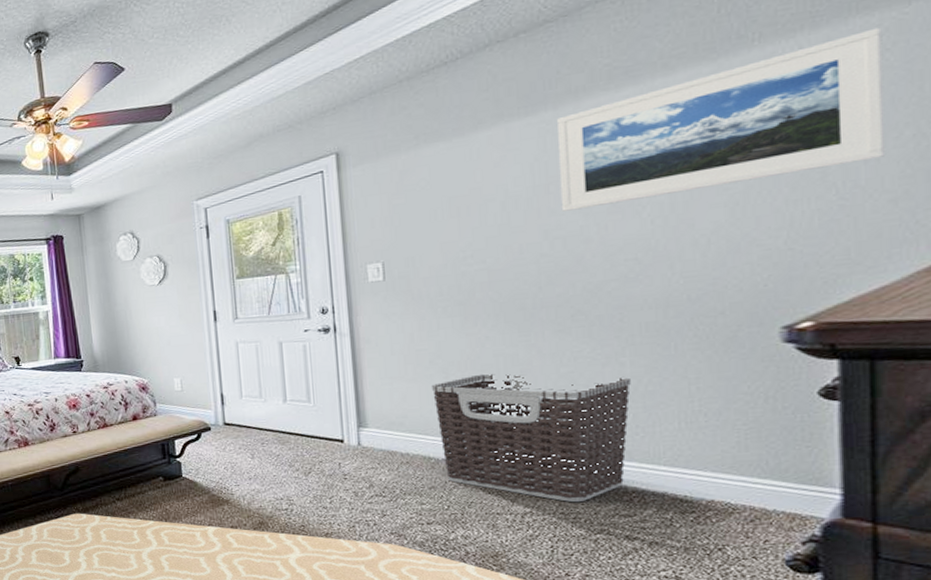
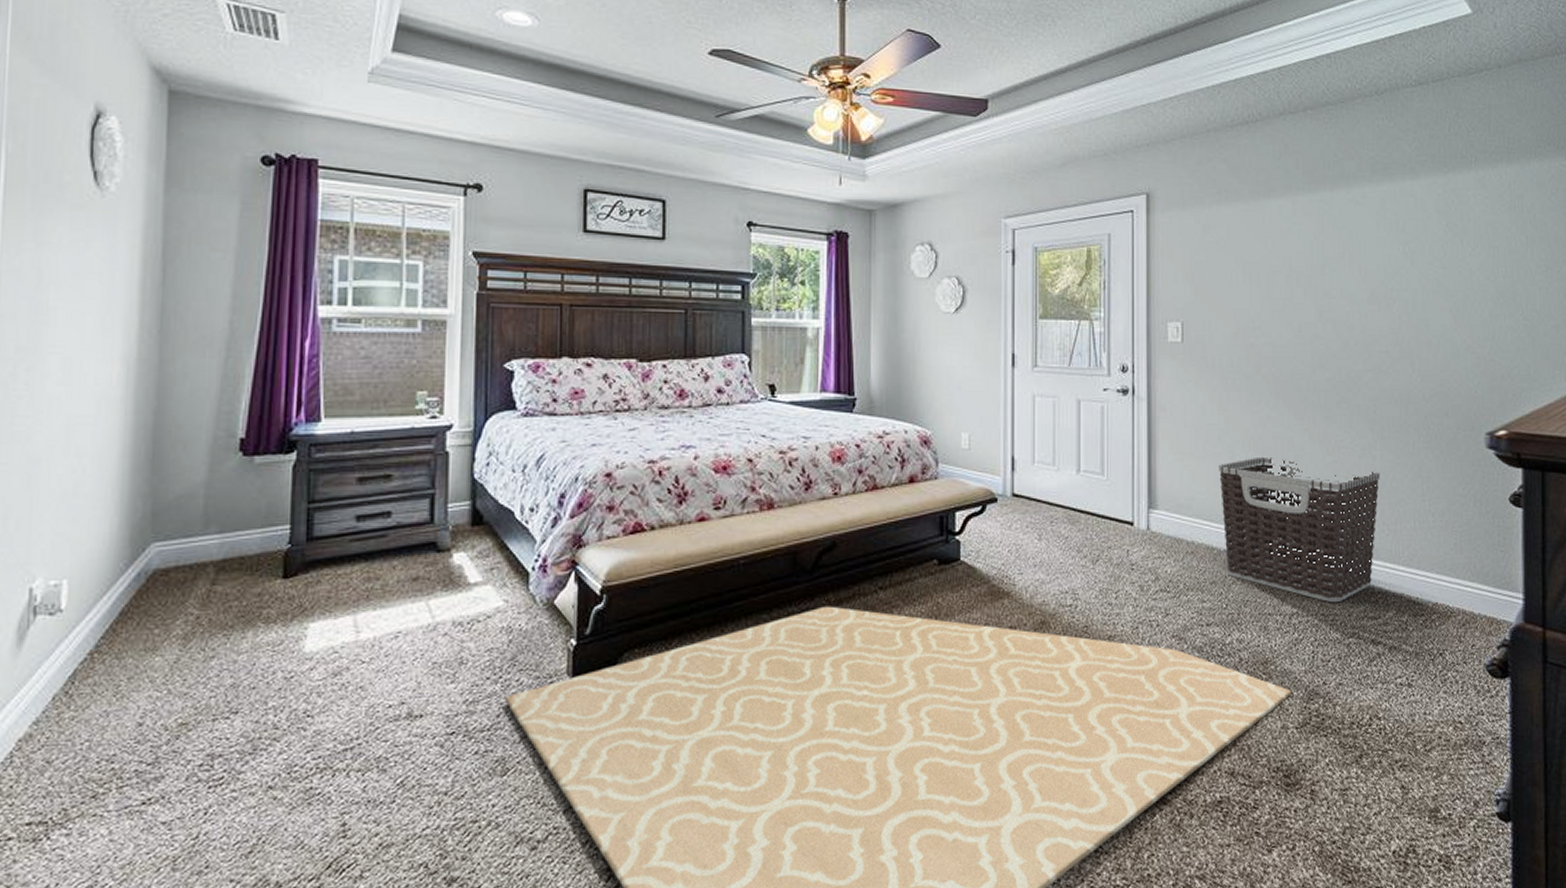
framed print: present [556,27,886,212] -> none [1332,173,1552,295]

